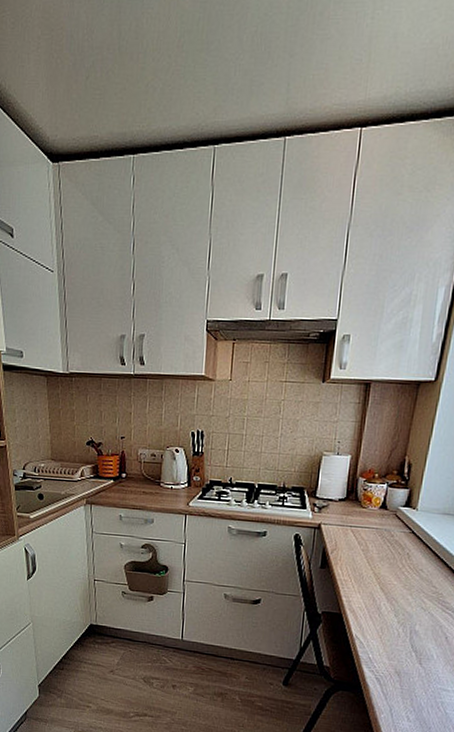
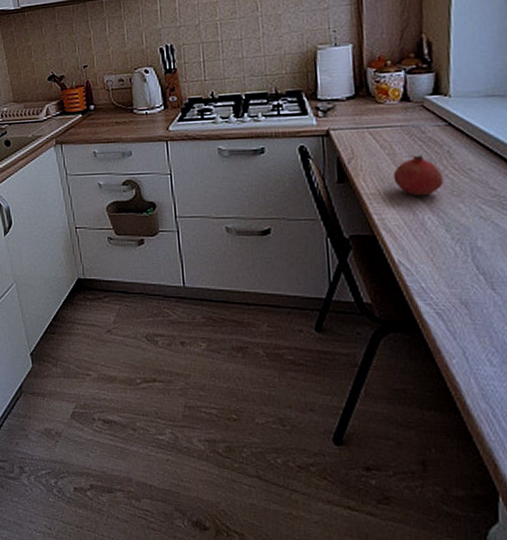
fruit: none [363,553,401,587] -> present [393,155,444,196]

